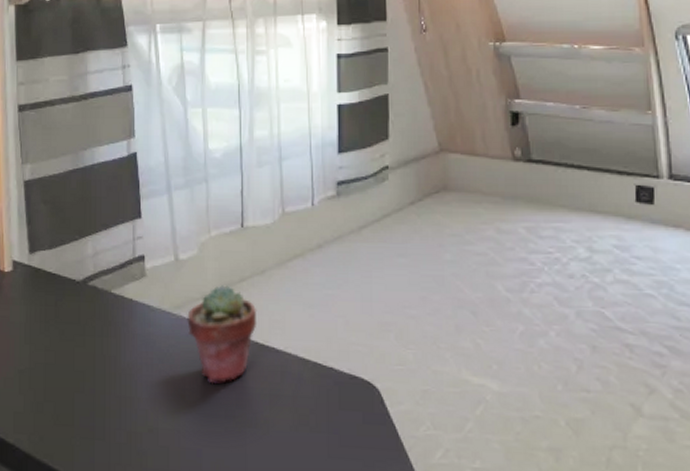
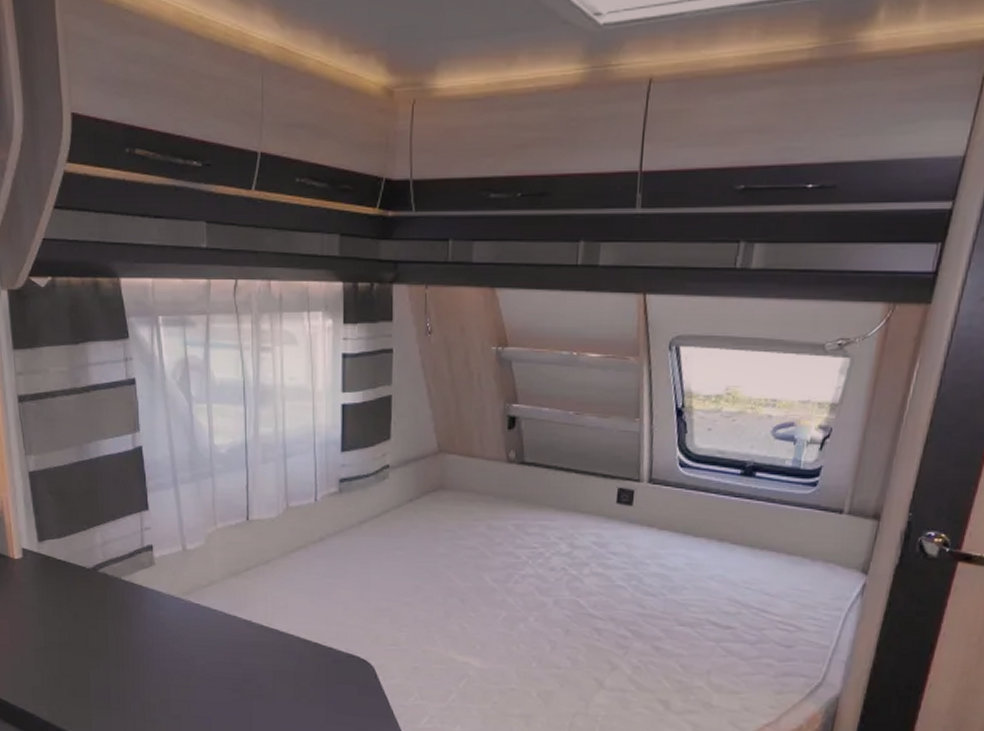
potted succulent: present [187,285,257,384] -> none [195,573,262,662]

